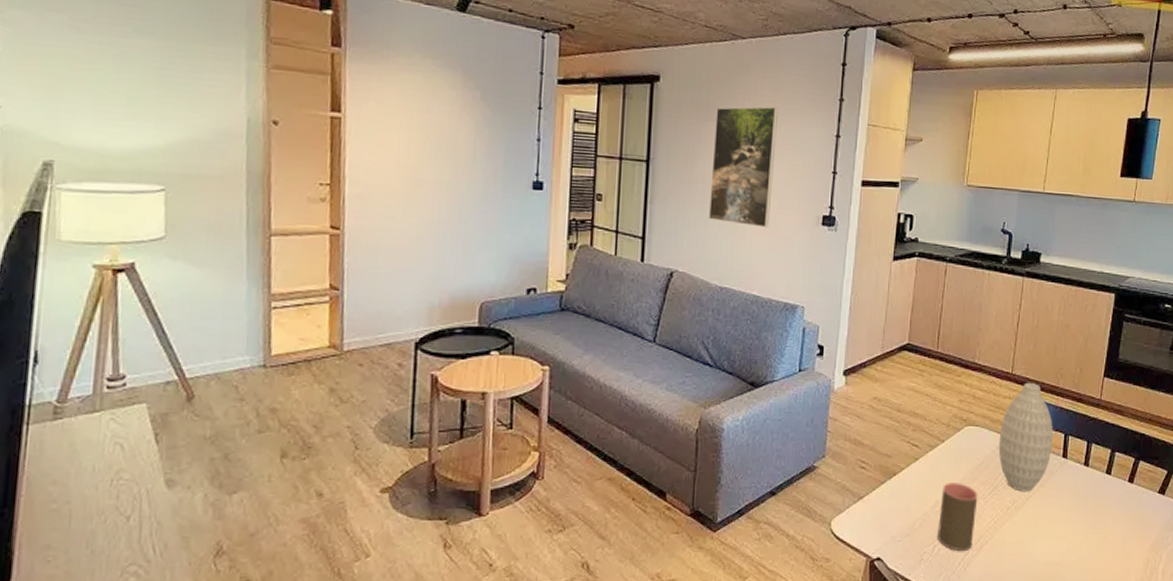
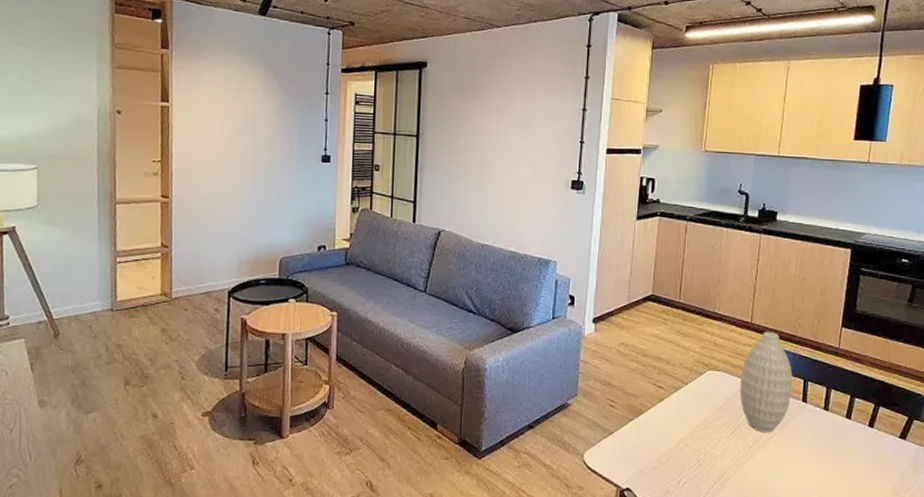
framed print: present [709,106,778,228] -> none [471,85,530,192]
cup: present [938,482,978,552] -> none [683,422,721,486]

